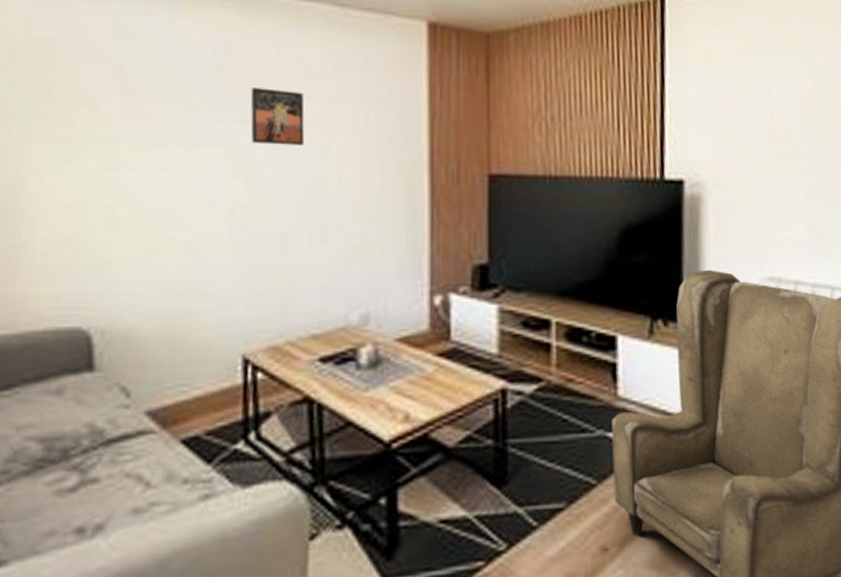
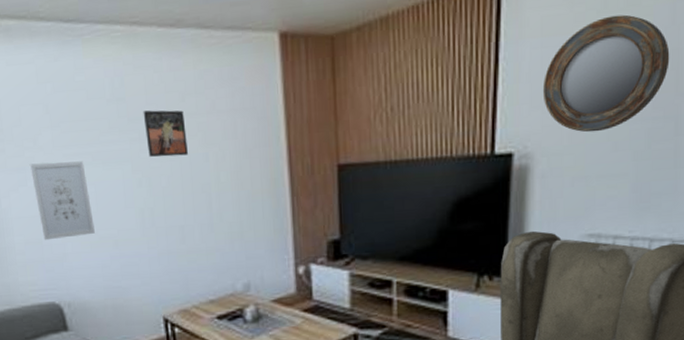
wall art: none [80,136,162,239] -> present [29,161,95,241]
home mirror: none [710,53,830,166] -> present [542,14,670,133]

